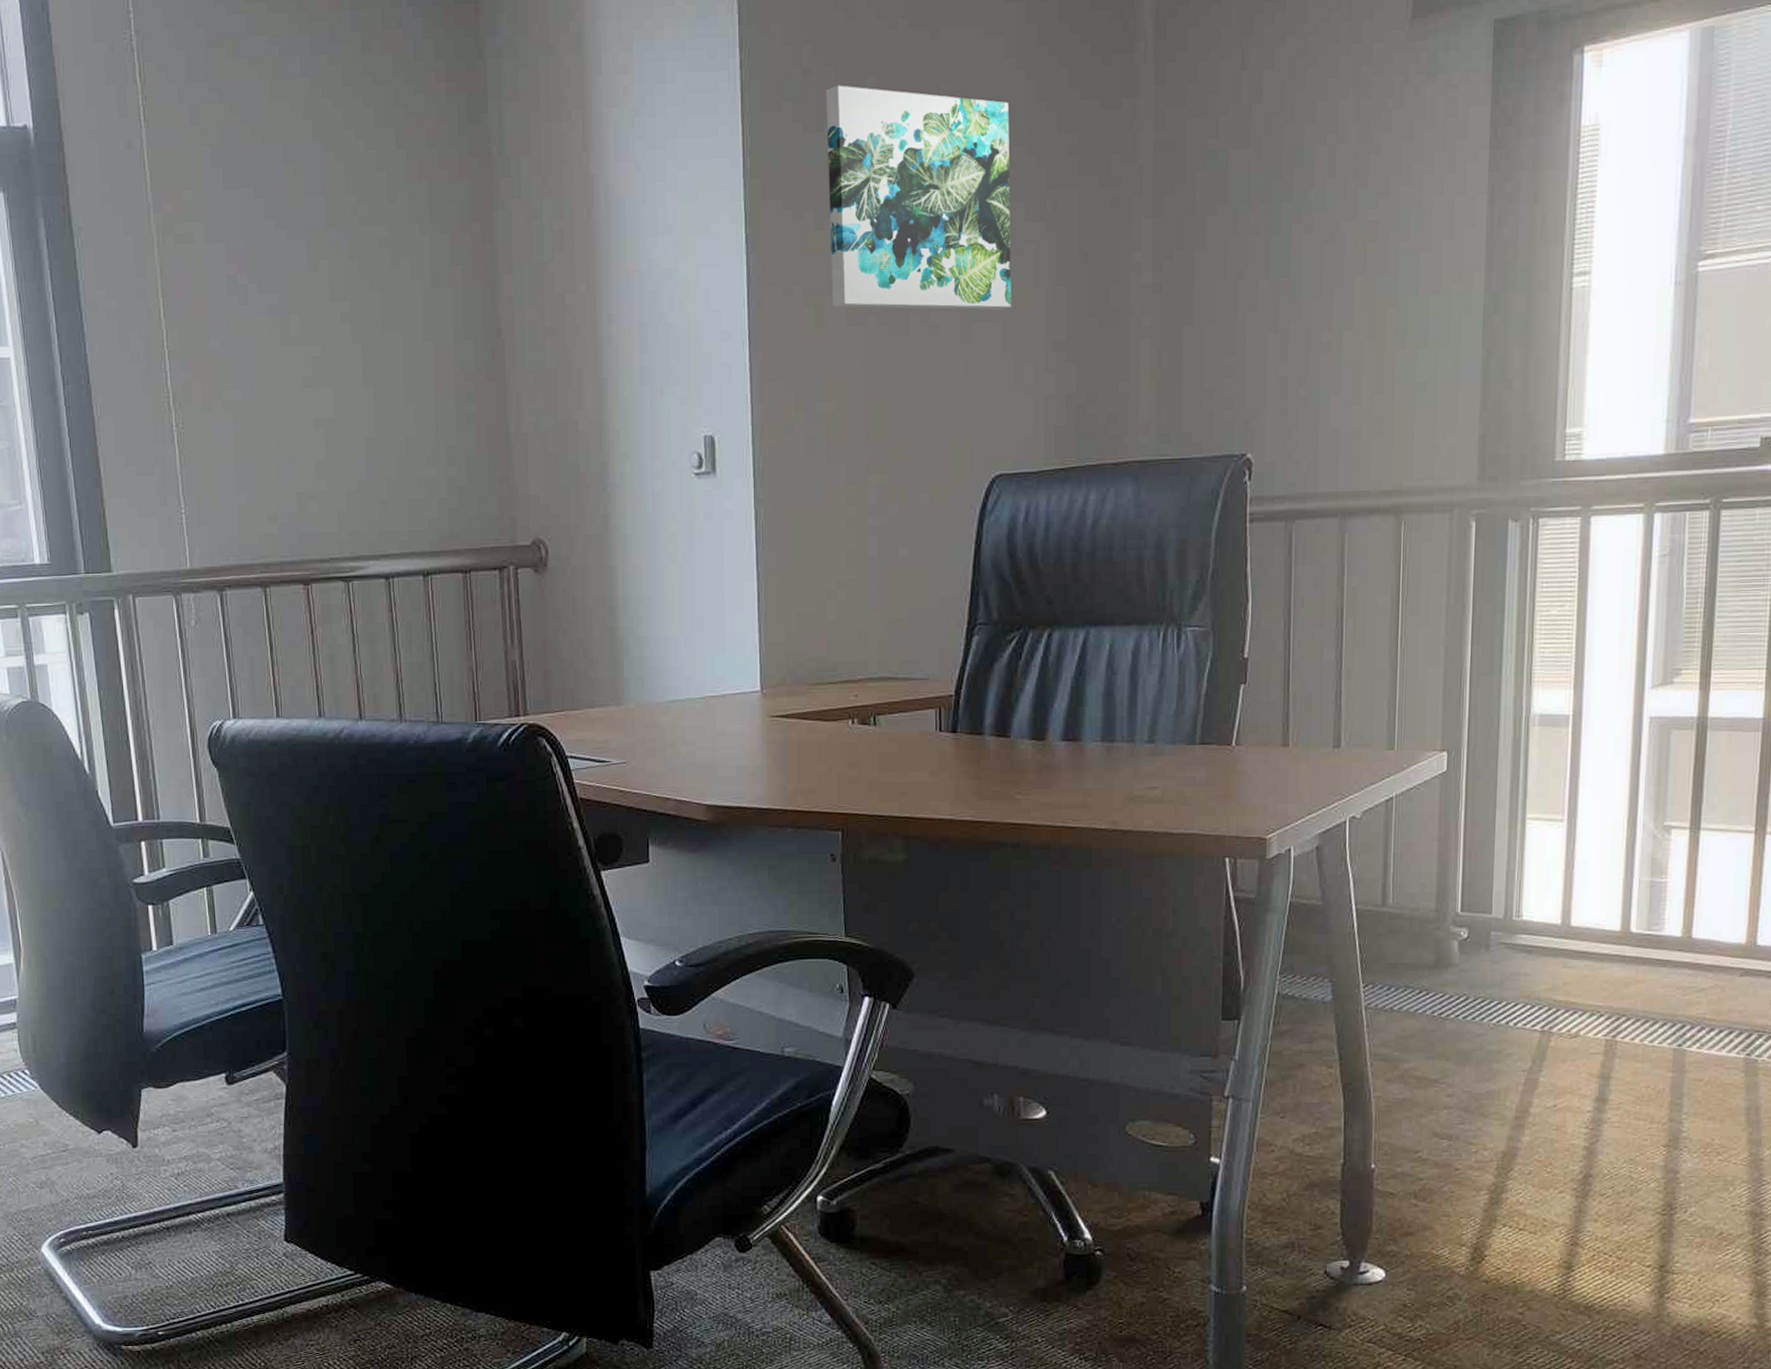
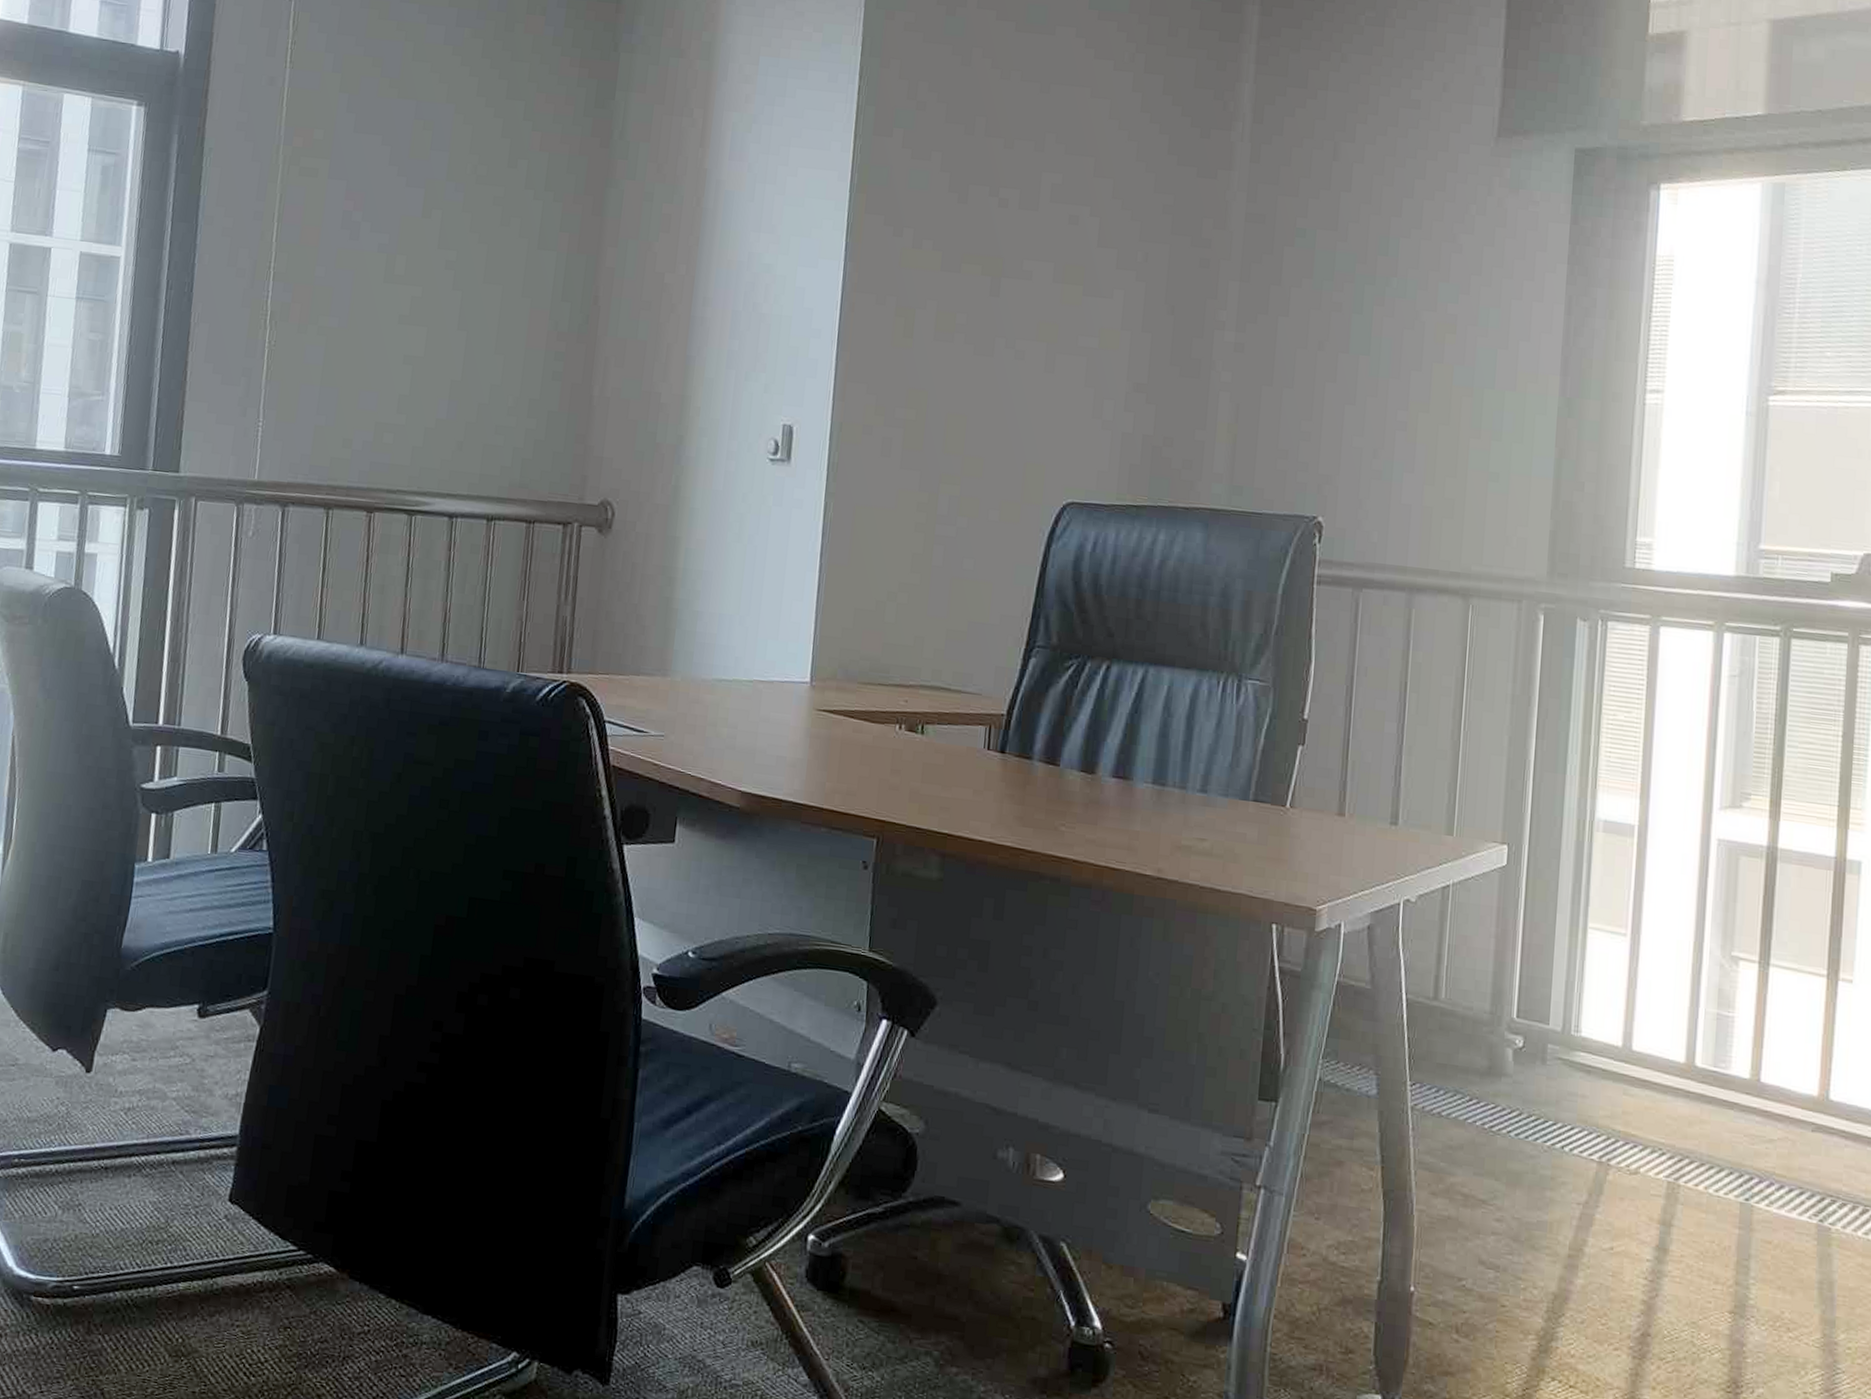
wall art: present [826,85,1011,310] -> none [922,121,1109,346]

